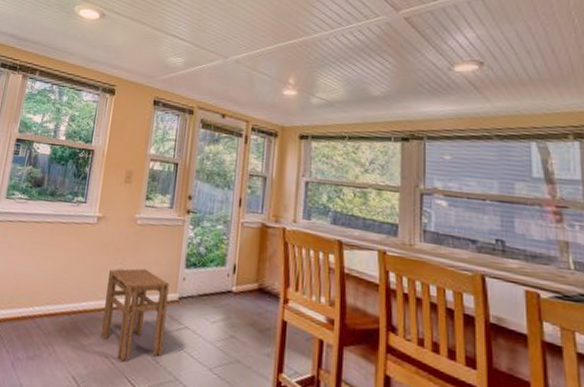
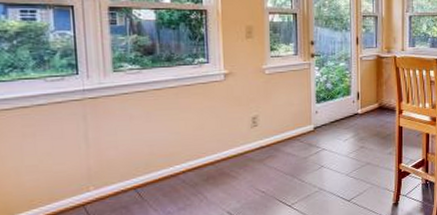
stool: present [101,268,169,362] -> none [245,111,306,189]

